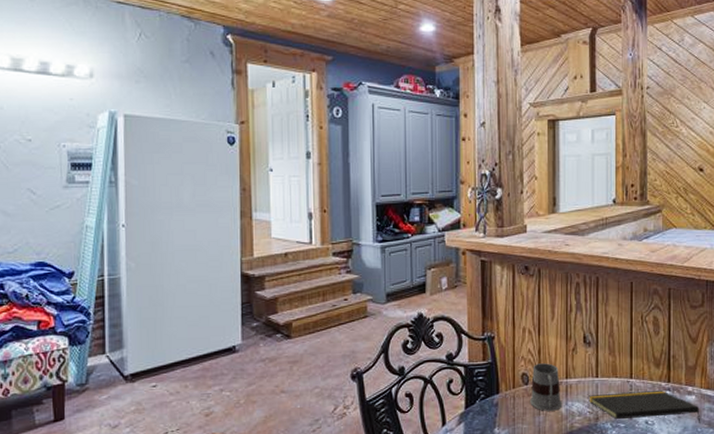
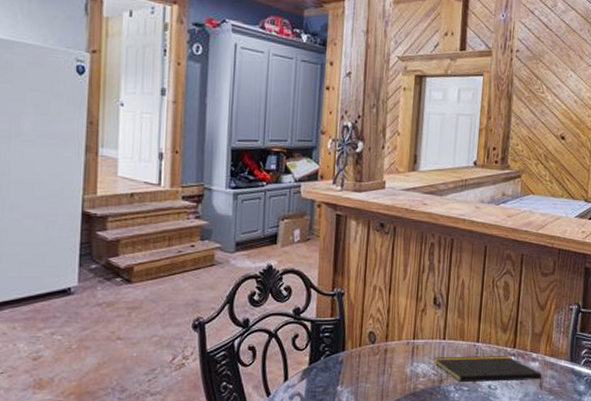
mug: present [530,363,563,411] -> none [375,323,408,371]

